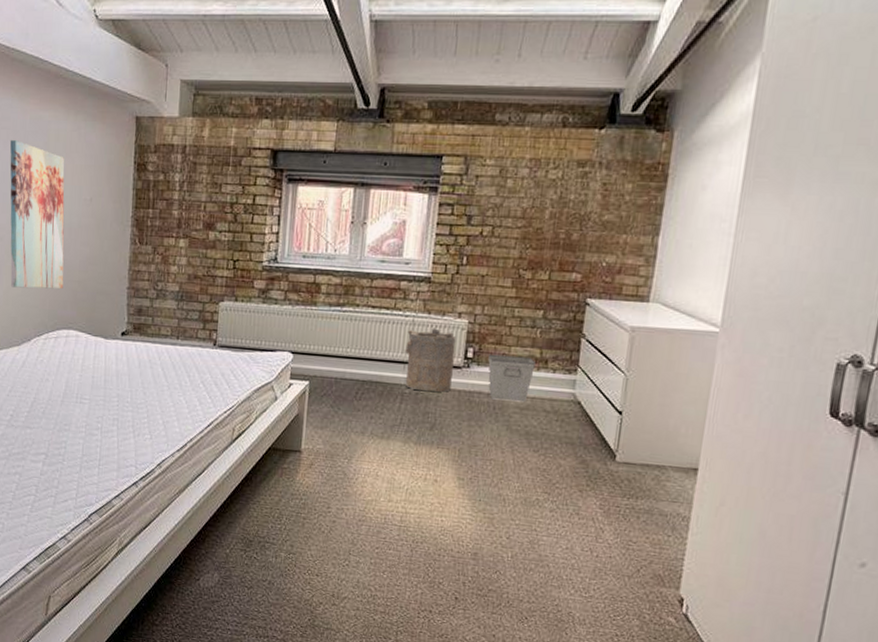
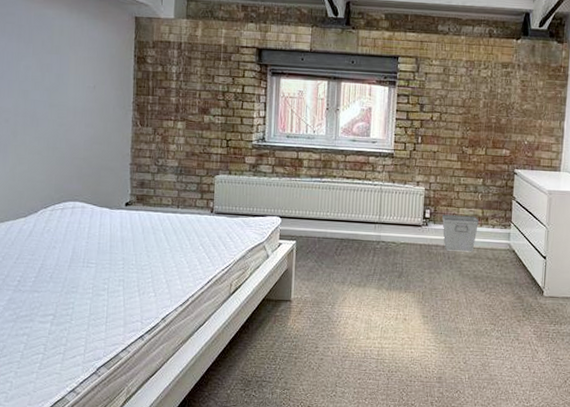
wall art: present [10,139,65,290] -> none [14,32,69,166]
laundry hamper: present [404,328,456,392] -> none [374,194,416,246]

